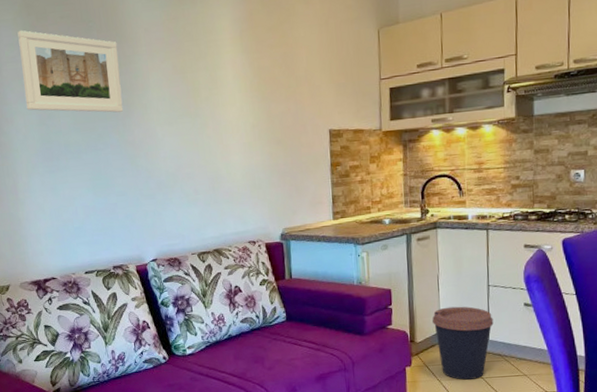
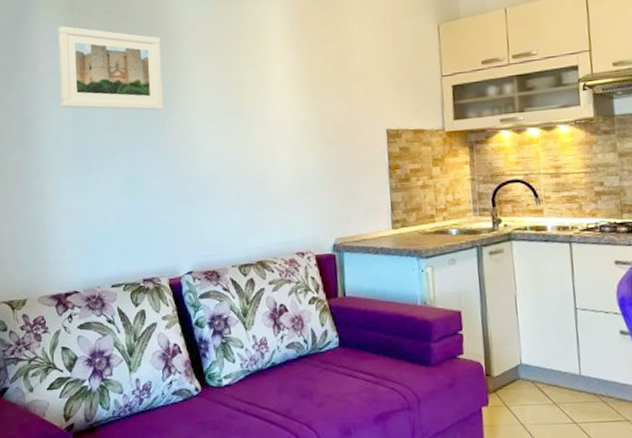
coffee cup: present [432,306,494,380] -> none [511,333,585,425]

